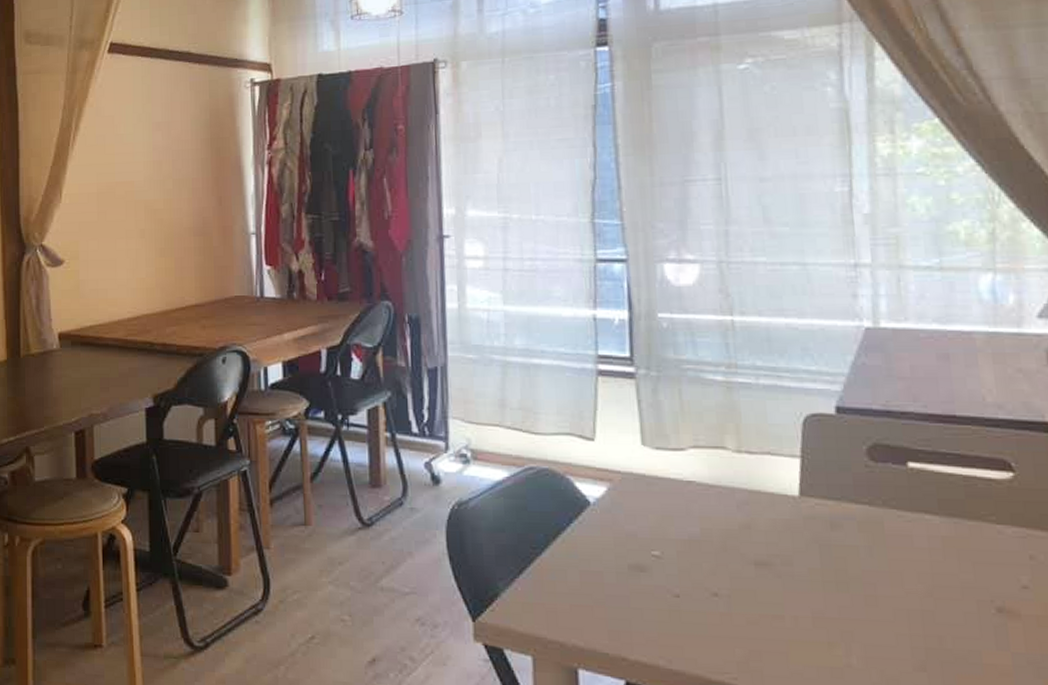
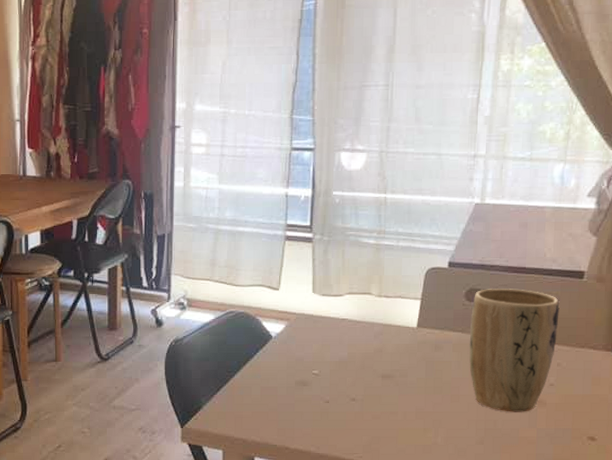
plant pot: none [880,444,1023,627] -> present [469,289,560,412]

